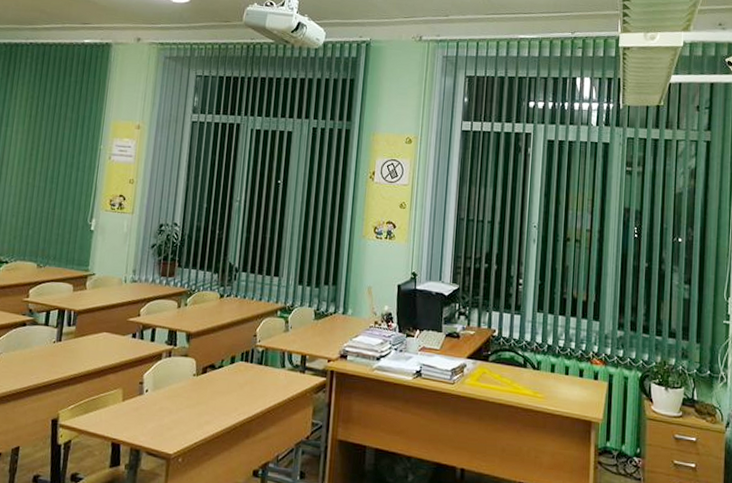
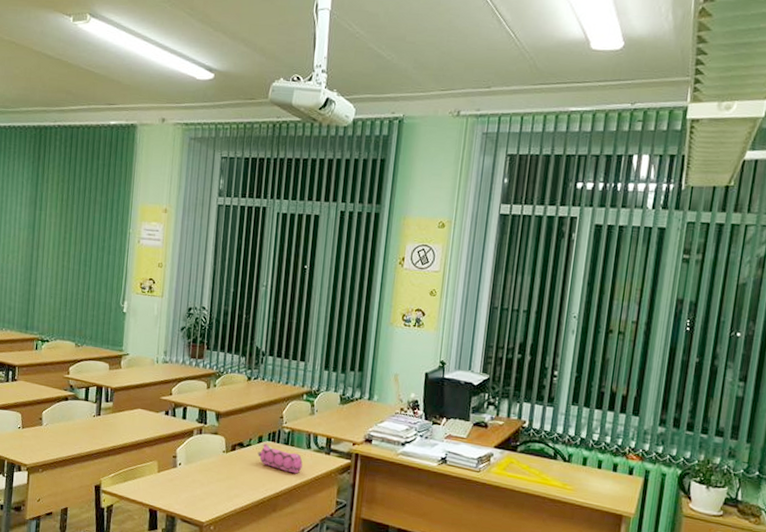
pencil case: none [230,364,277,395] -> present [257,443,303,474]

